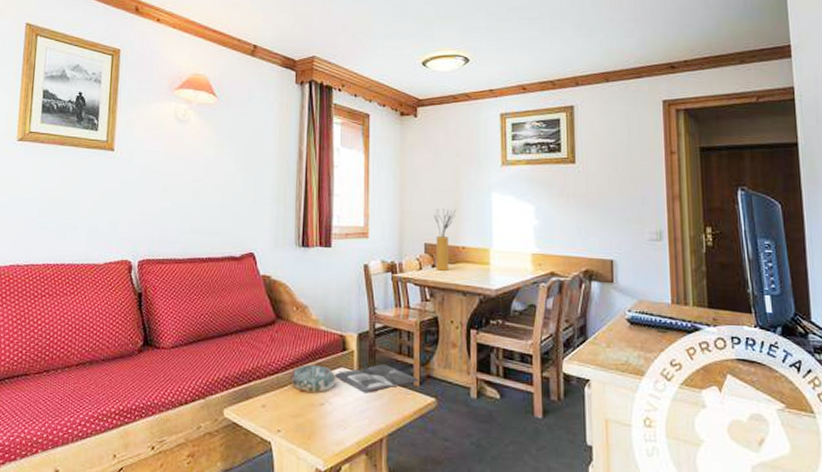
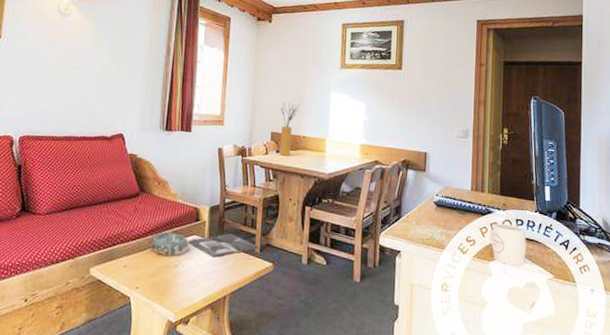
mug: none [699,343,747,394] -> present [489,223,526,266]

